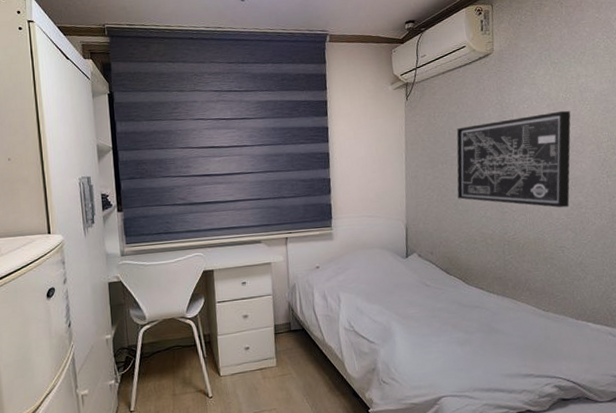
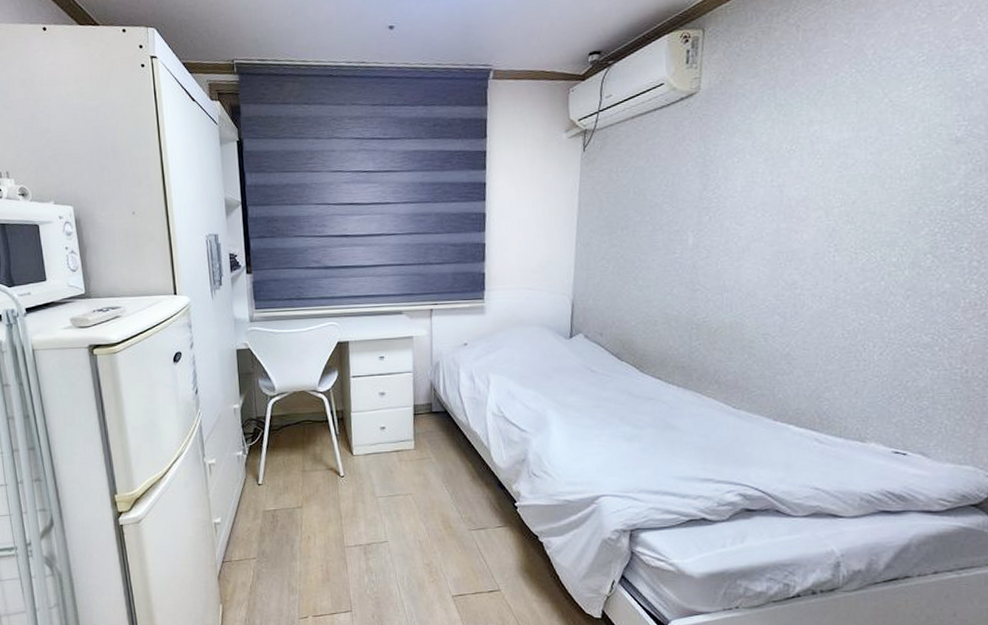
wall art: present [456,110,571,208] -> none [638,166,795,287]

